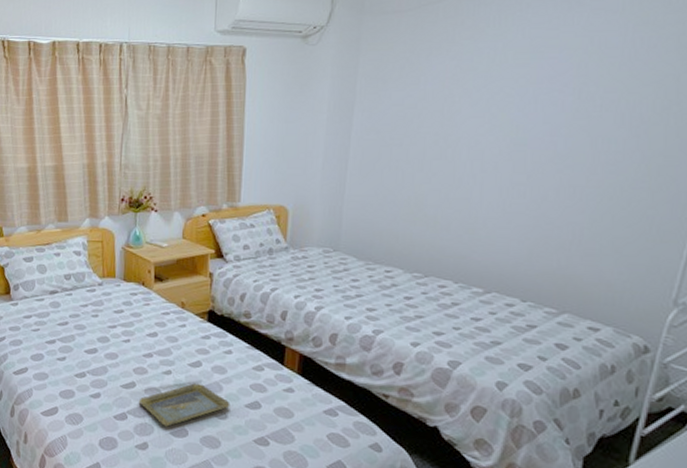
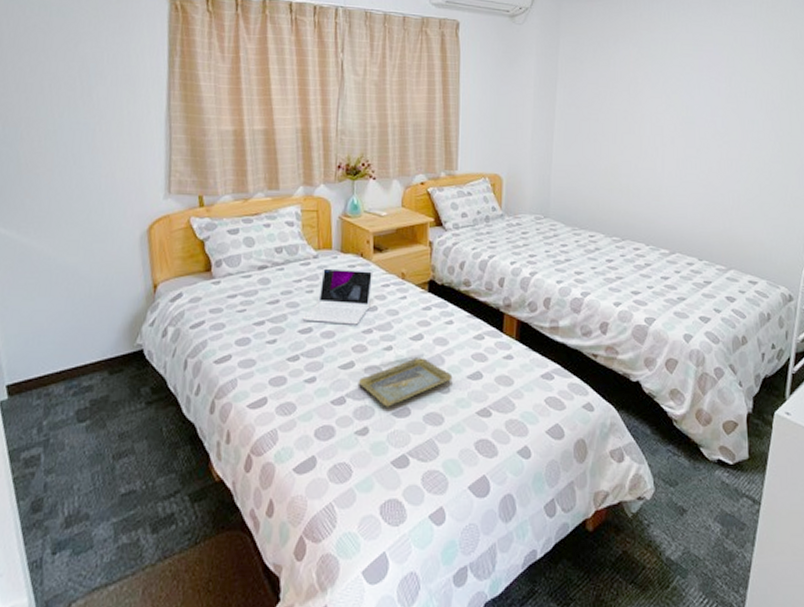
laptop: none [88,293,154,349] -> present [302,266,374,325]

